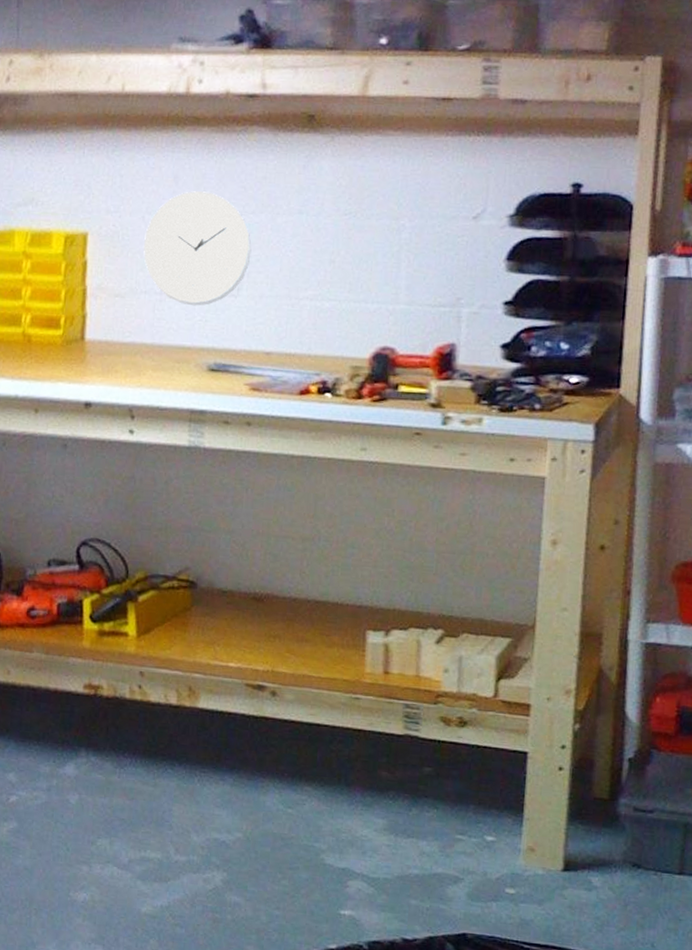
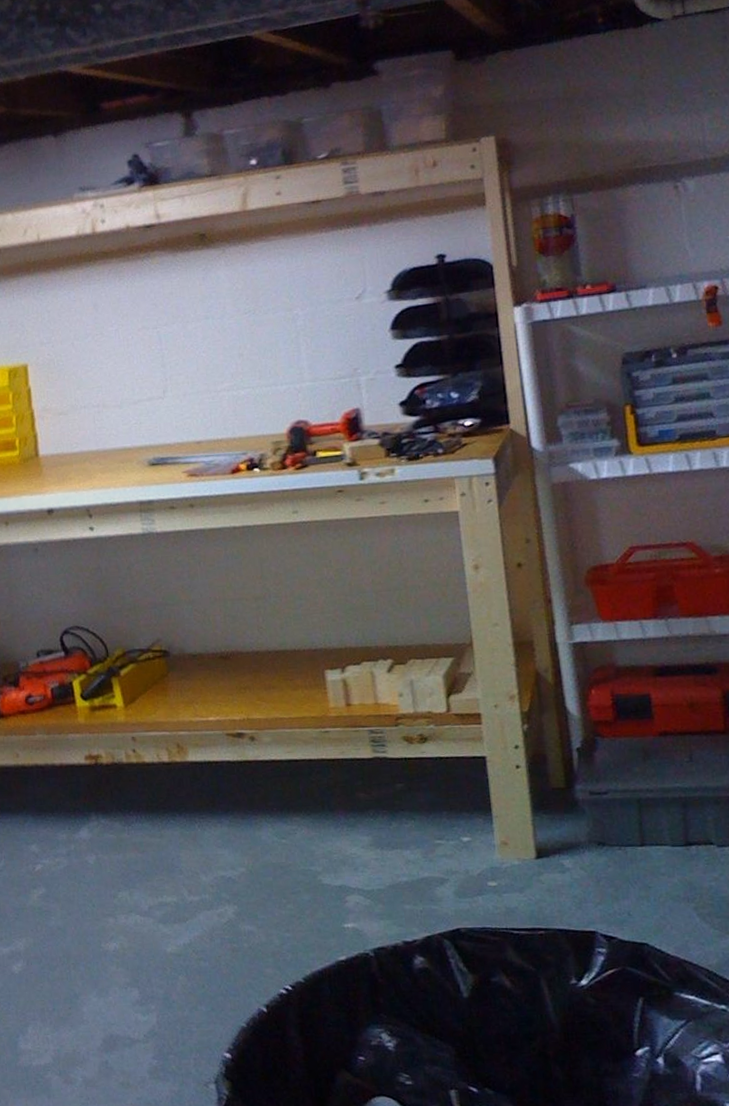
wall clock: present [143,191,252,306] -> none [76,313,170,412]

